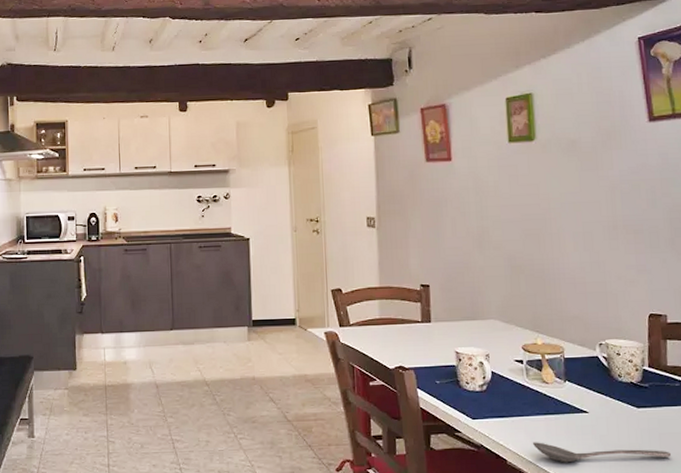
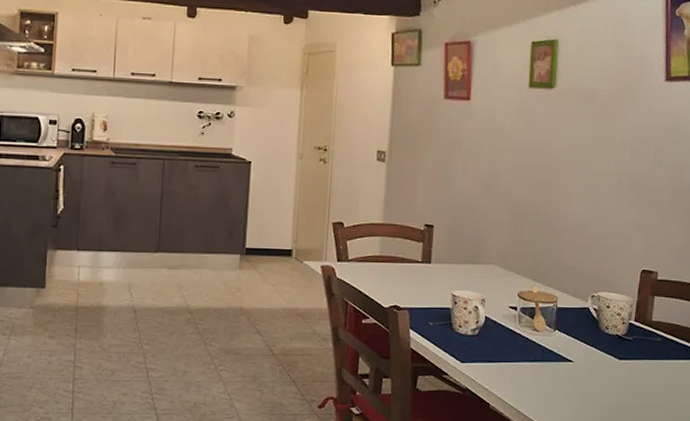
stirrer: present [532,442,672,463] -> none [516,388,645,410]

